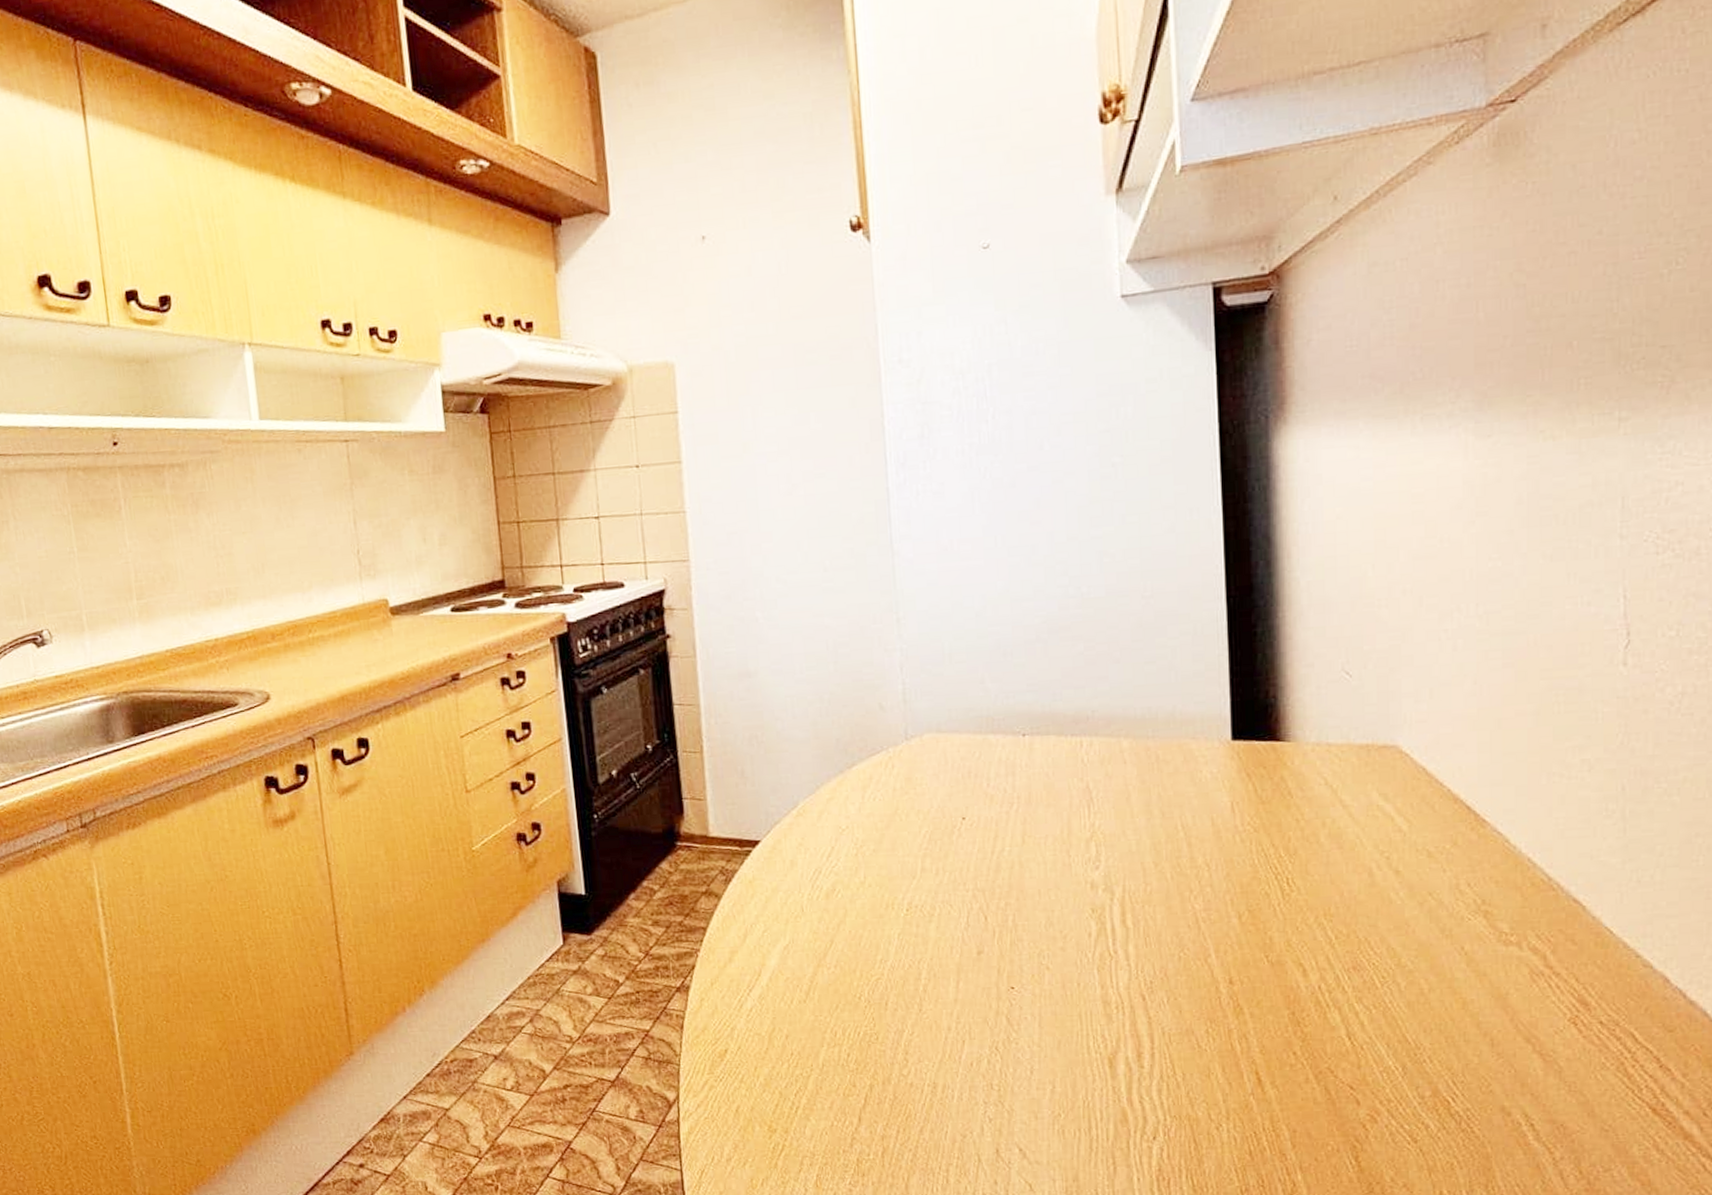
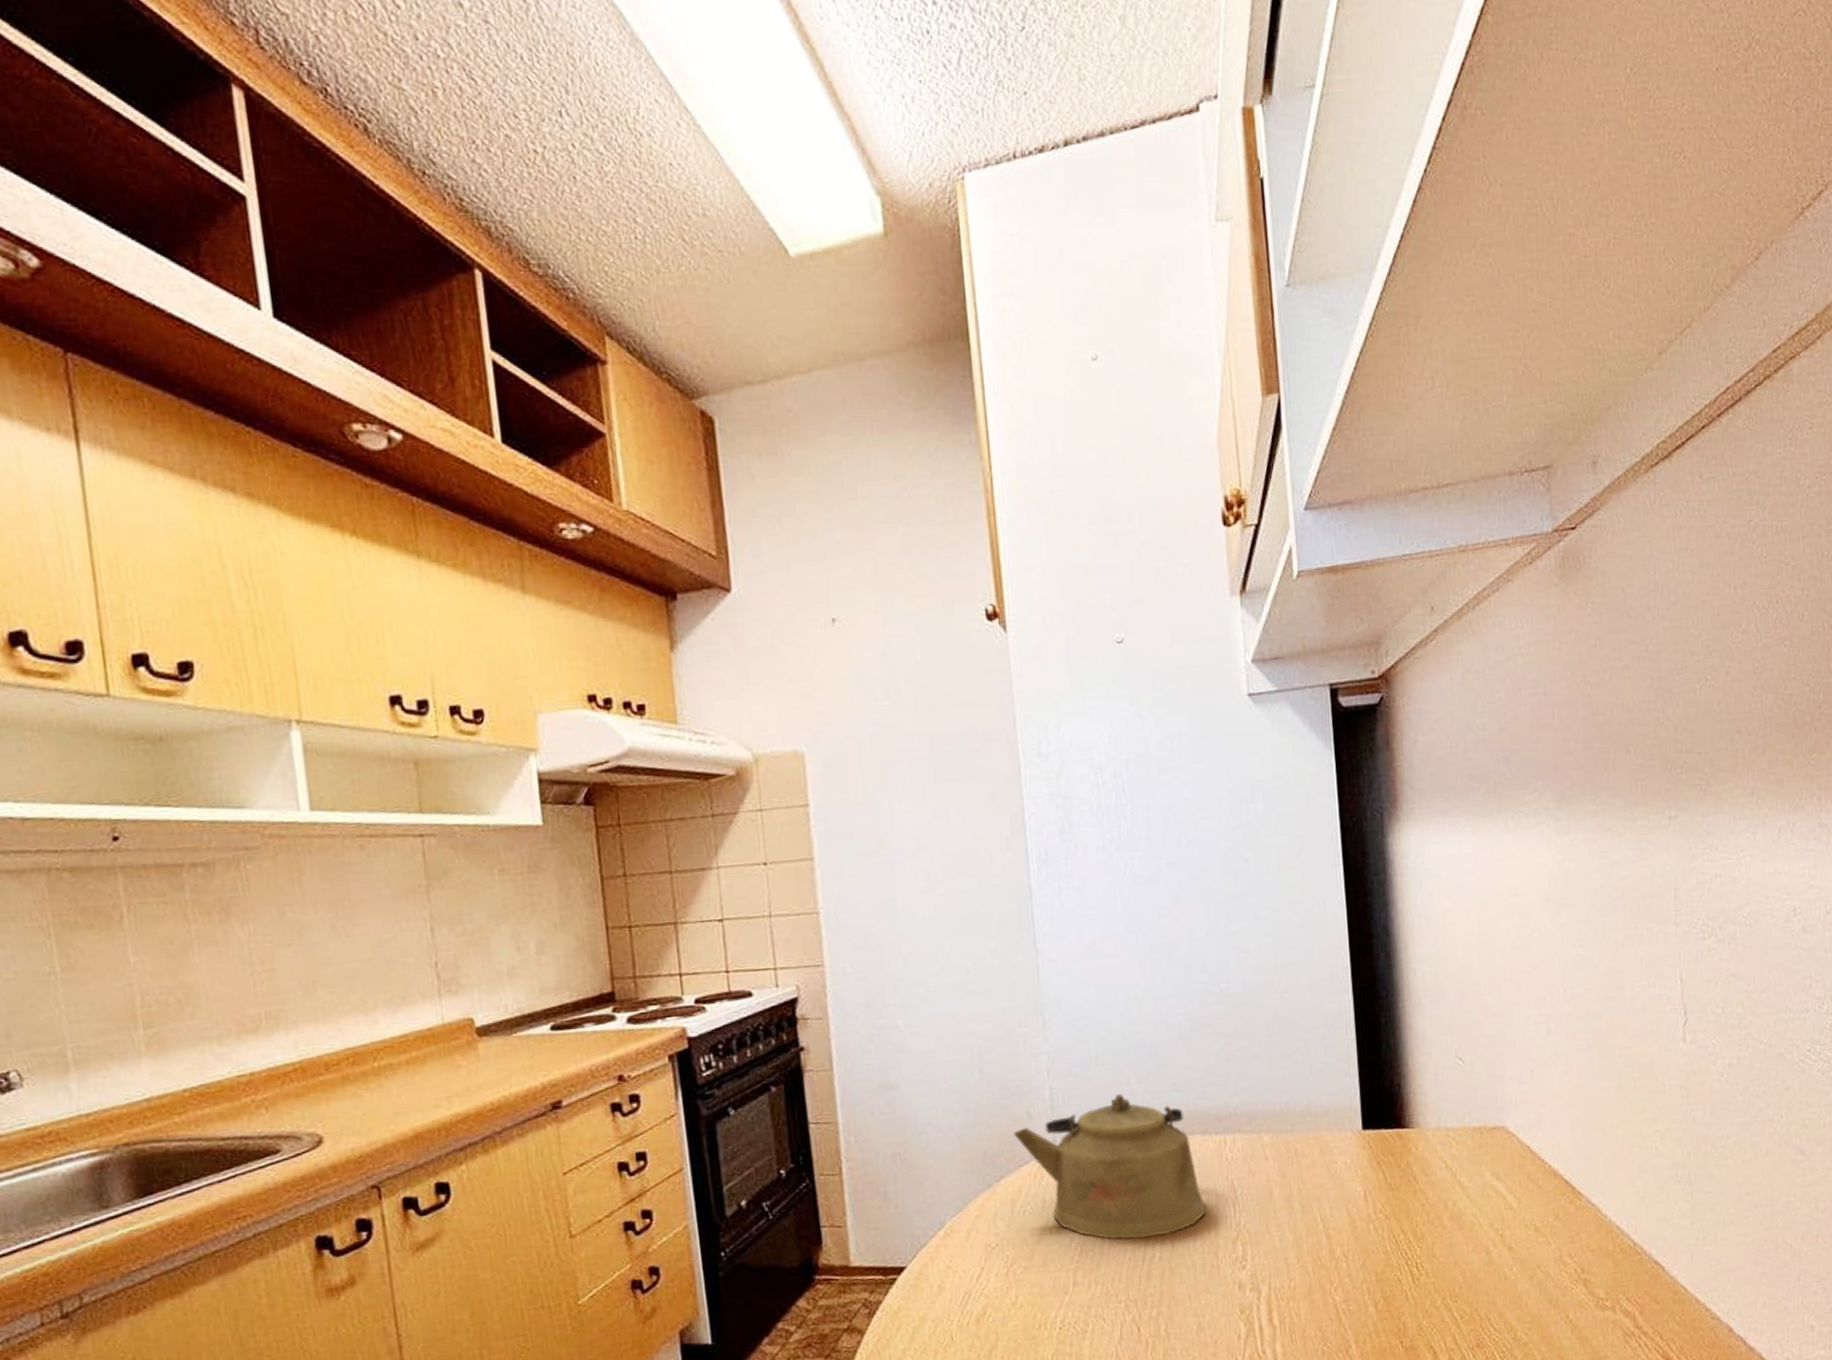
kettle: none [866,692,1059,832] -> present [1014,1094,1206,1240]

